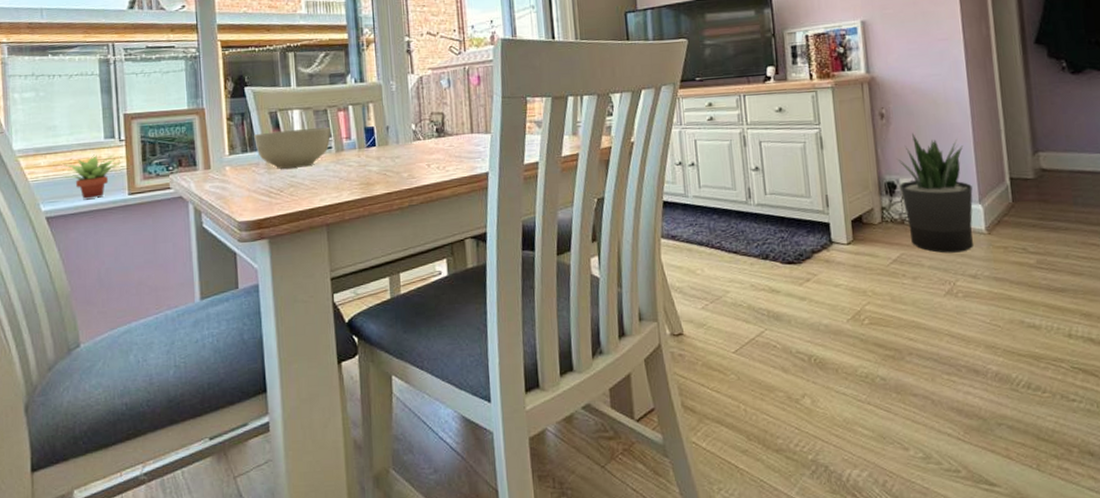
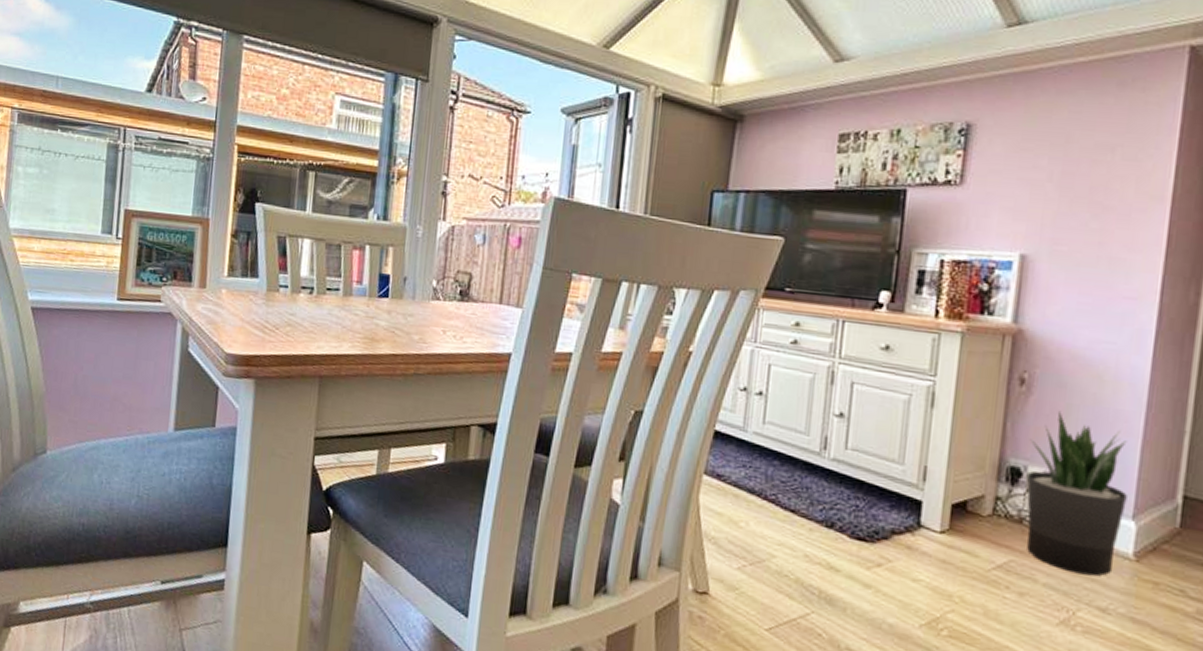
succulent plant: present [64,154,121,199] -> none [56,248,115,297]
bowl: present [254,127,331,169] -> none [257,257,343,306]

